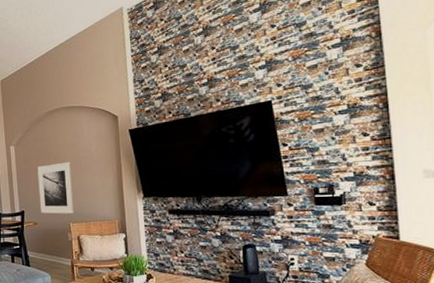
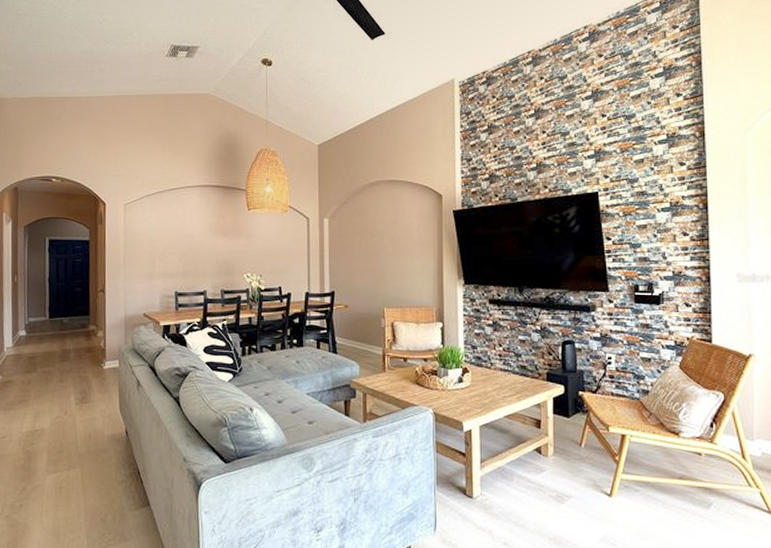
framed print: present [37,161,74,214] -> none [352,240,390,298]

